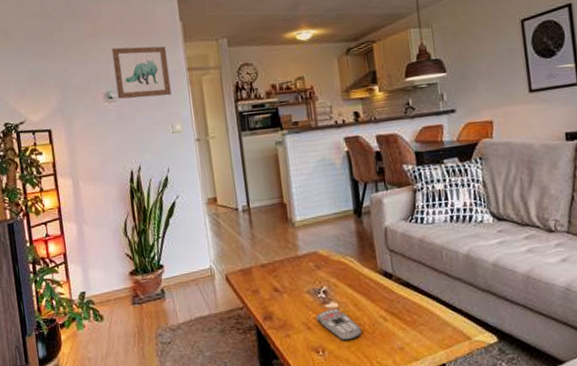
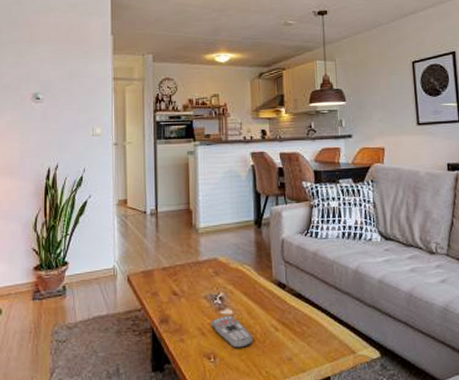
wall art: present [111,46,172,99] -> none [45,54,96,101]

